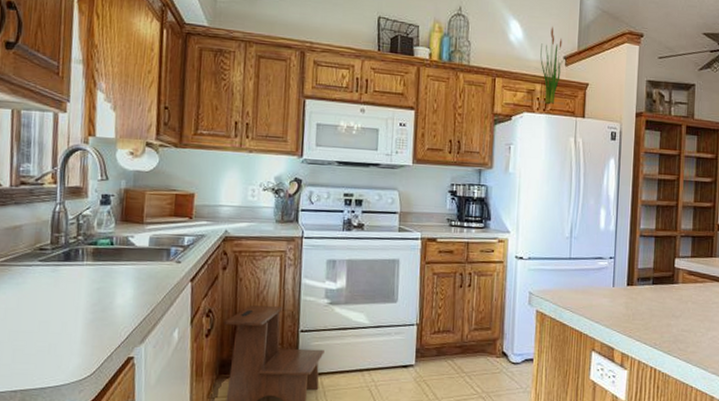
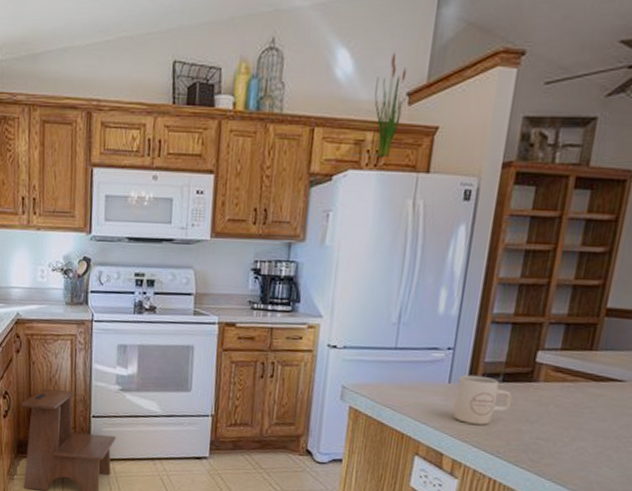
mug: none [618,279,661,321] -> present [453,374,512,425]

